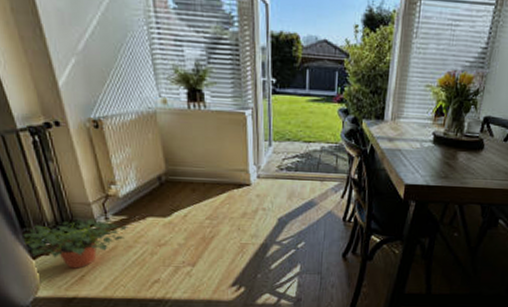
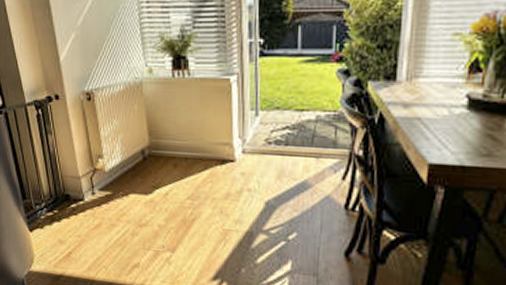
potted plant: present [21,218,128,269] -> none [22,193,112,245]

